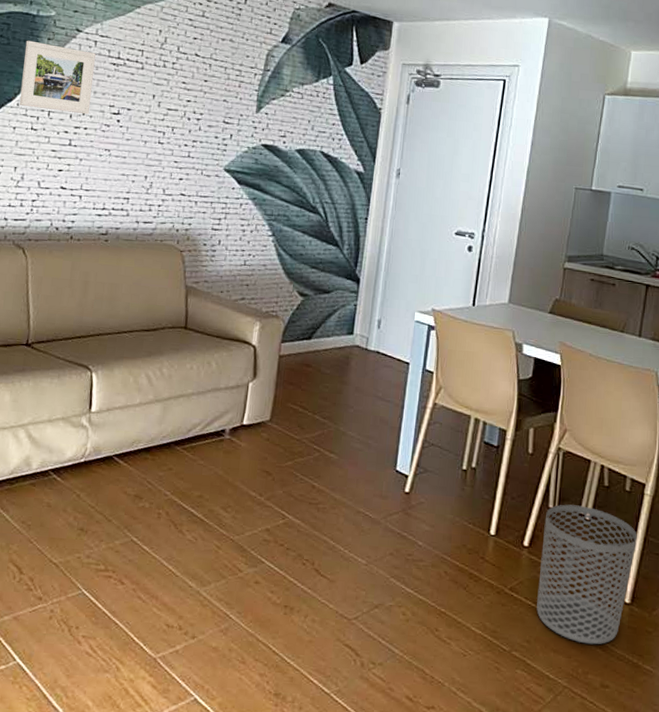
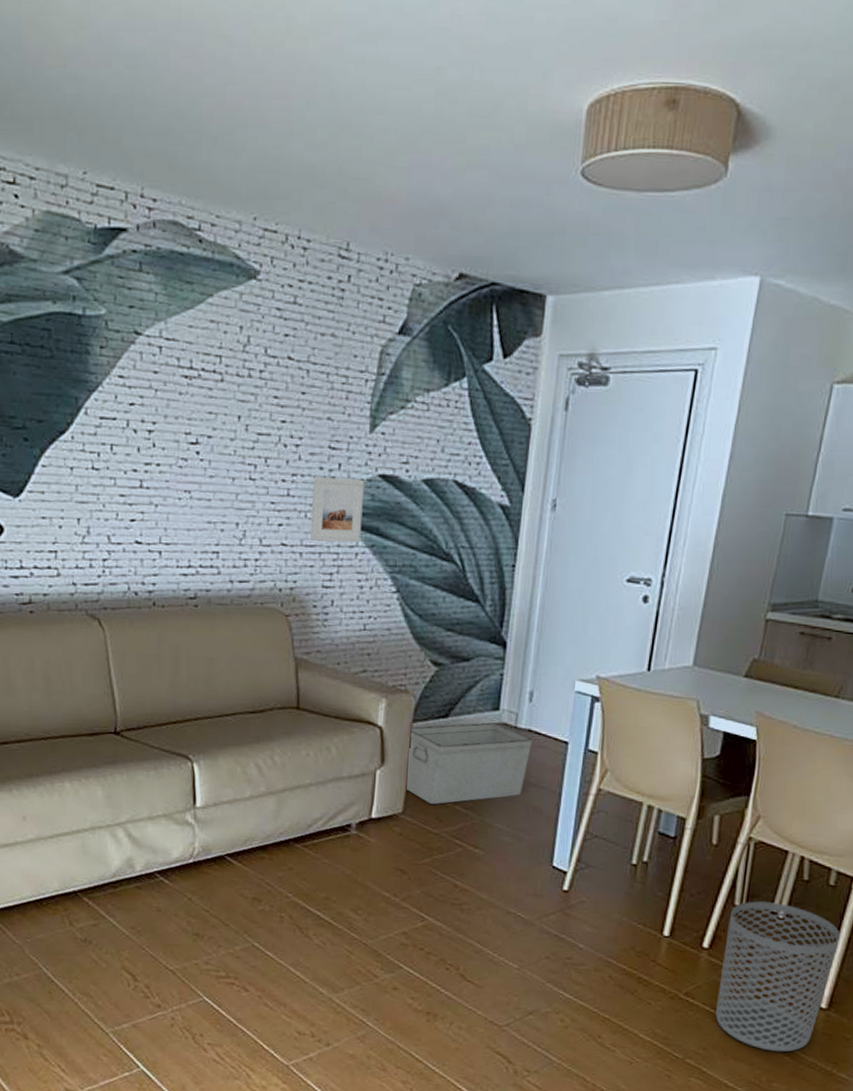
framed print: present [19,40,96,115] -> none [73,350,162,446]
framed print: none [204,143,250,196] -> present [309,477,364,543]
storage bin: none [272,344,380,414] -> present [404,722,533,804]

